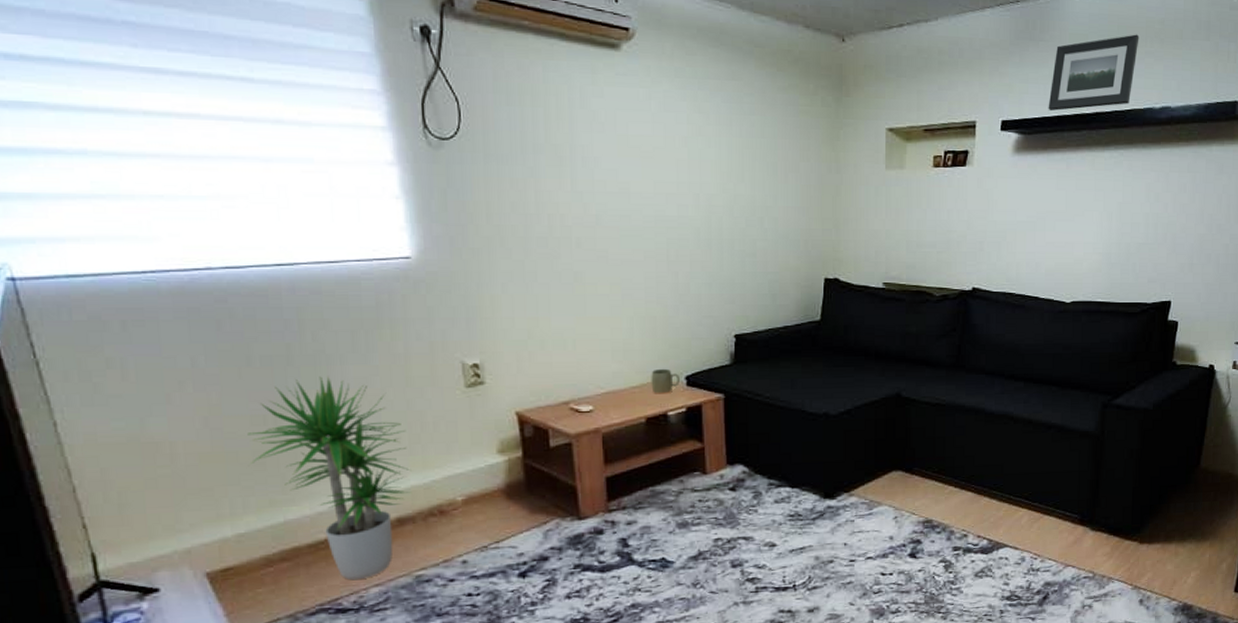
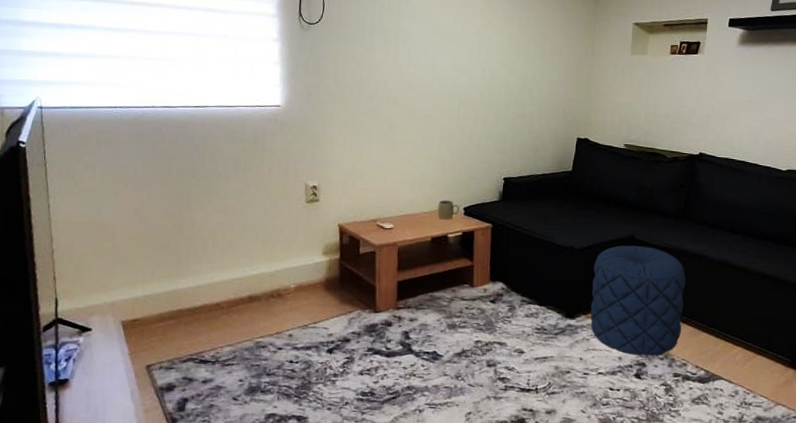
potted plant: present [247,376,411,581] -> none [160,186,263,340]
pouf: none [853,404,962,532] -> present [590,245,686,356]

